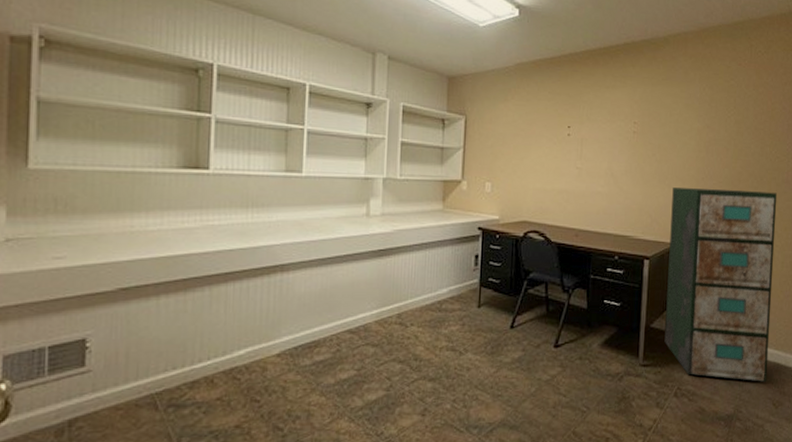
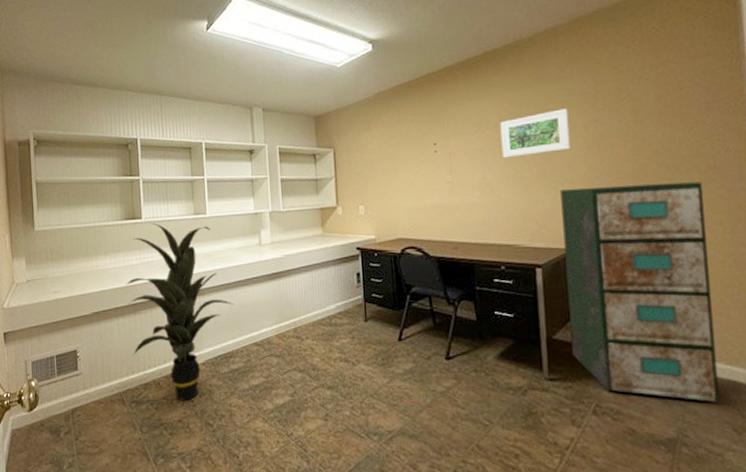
indoor plant: none [175,176,326,401] -> present [126,223,234,401]
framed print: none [628,111,688,151] -> present [500,108,571,158]

